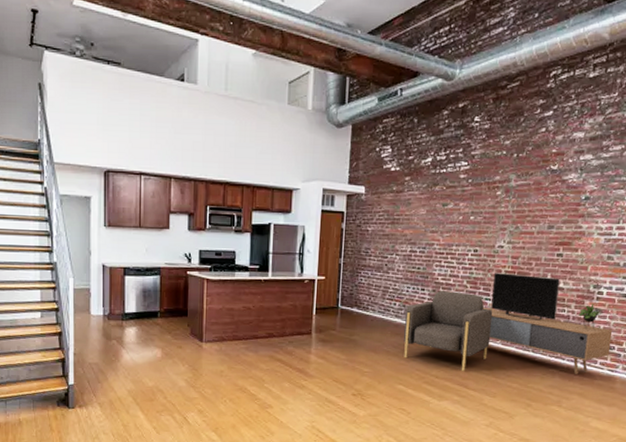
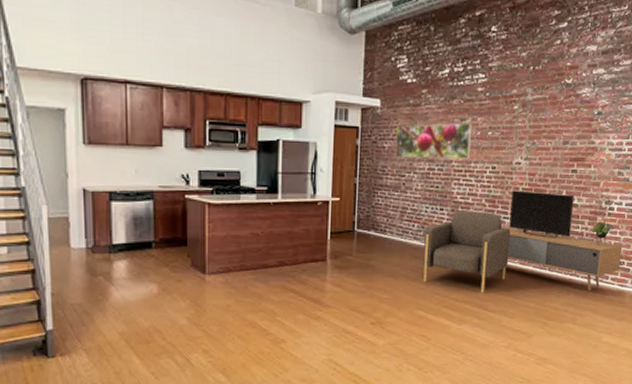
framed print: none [378,208,454,242] -> present [395,123,472,159]

